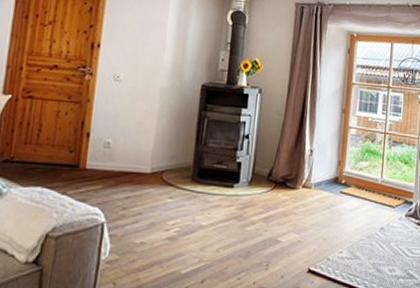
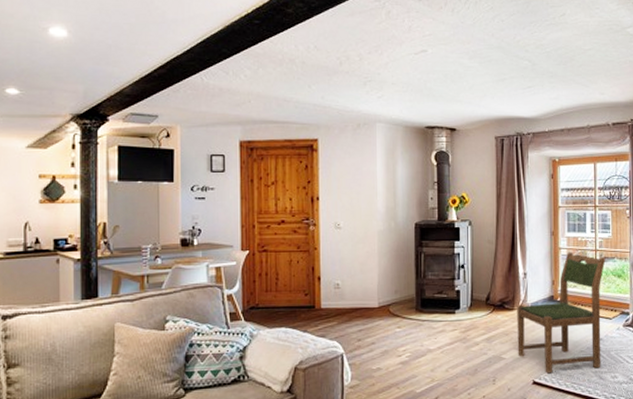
dining chair: none [295,132,394,262] -> present [517,252,606,374]

